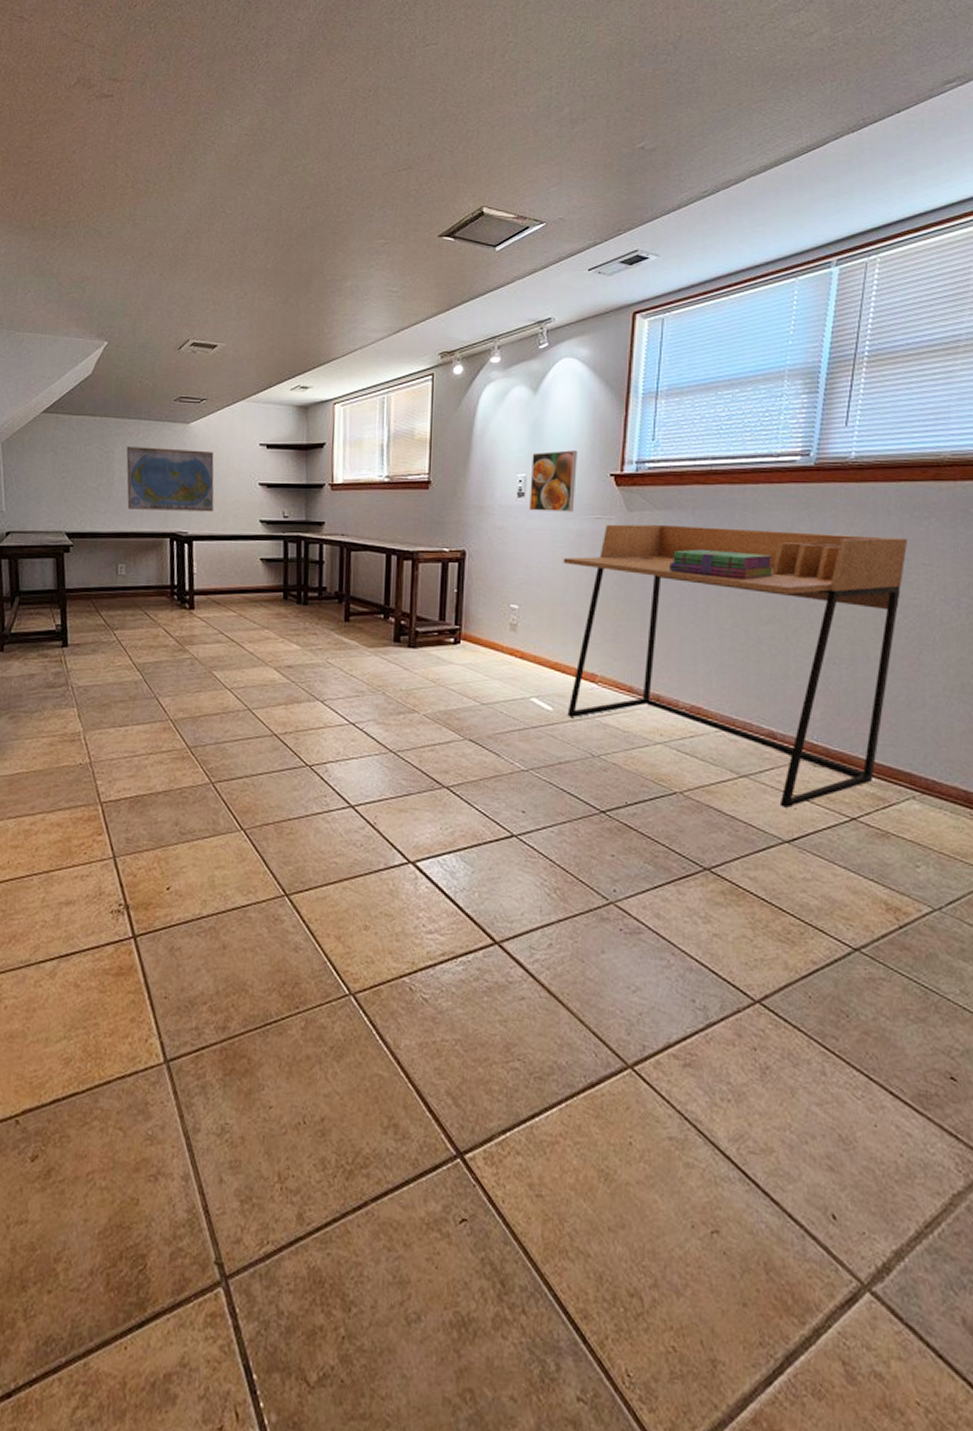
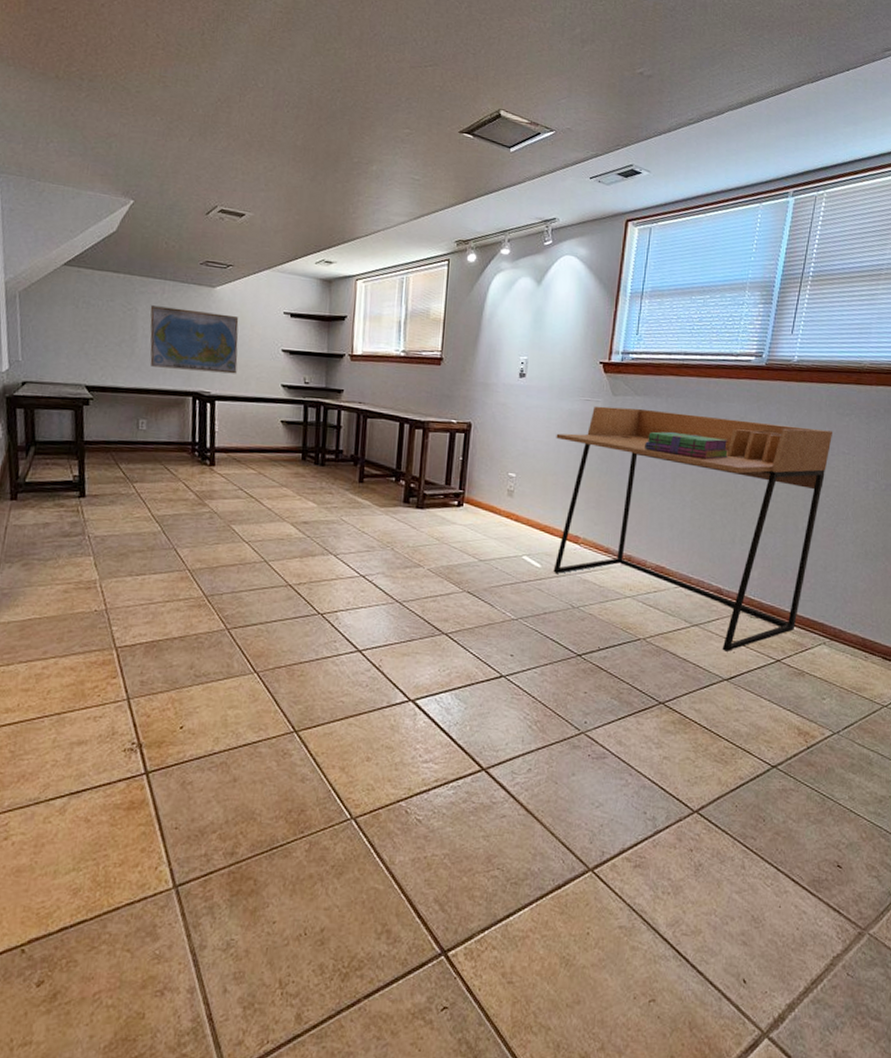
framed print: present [529,450,577,512] -> none [529,338,573,393]

